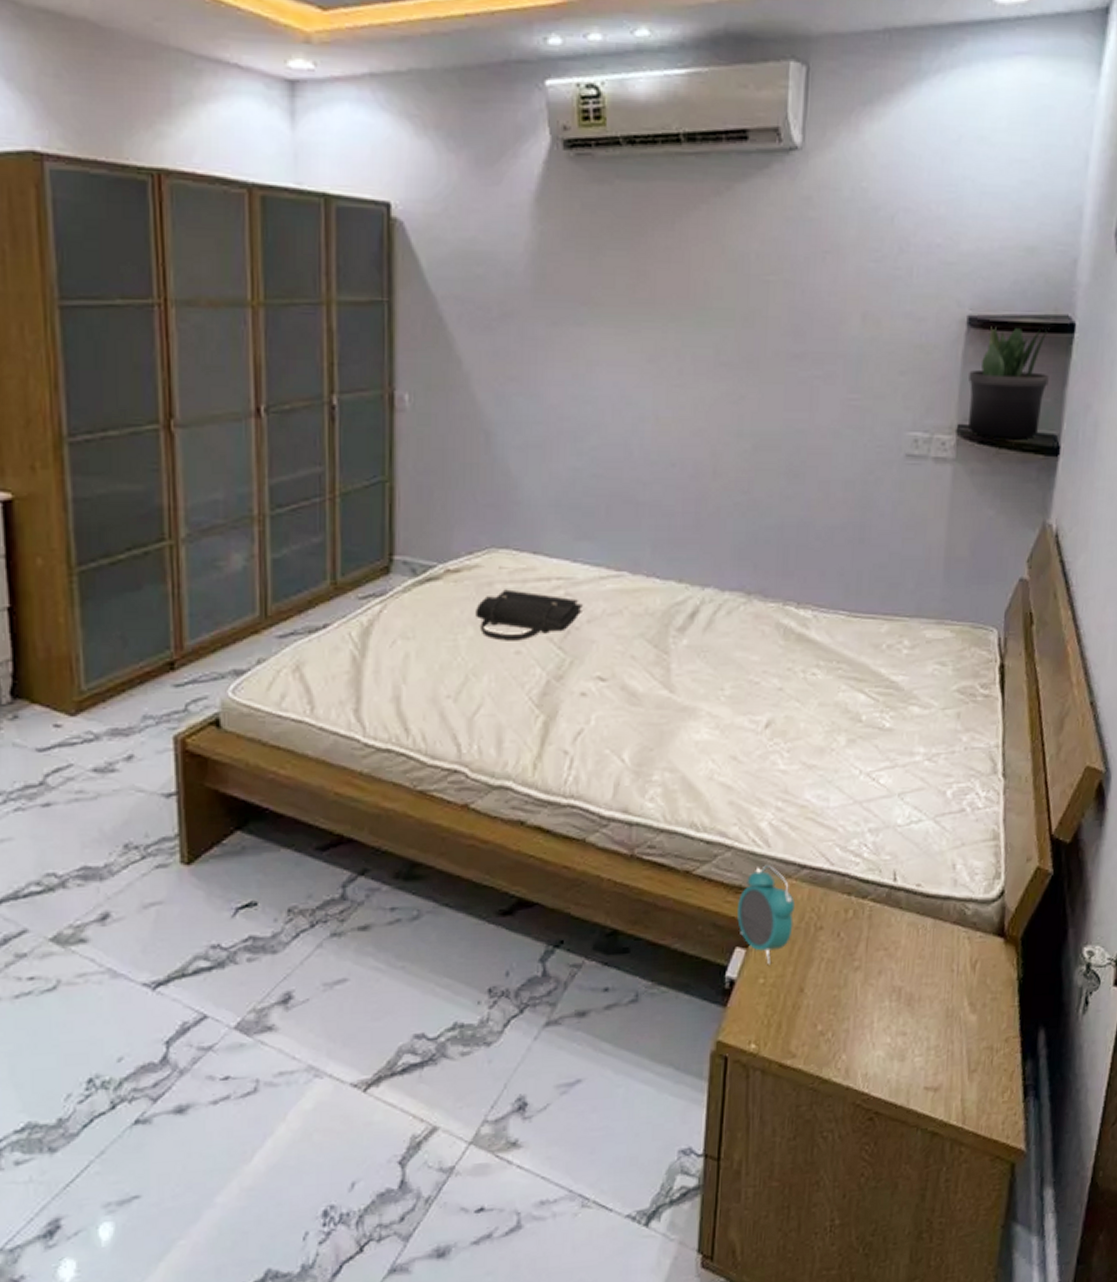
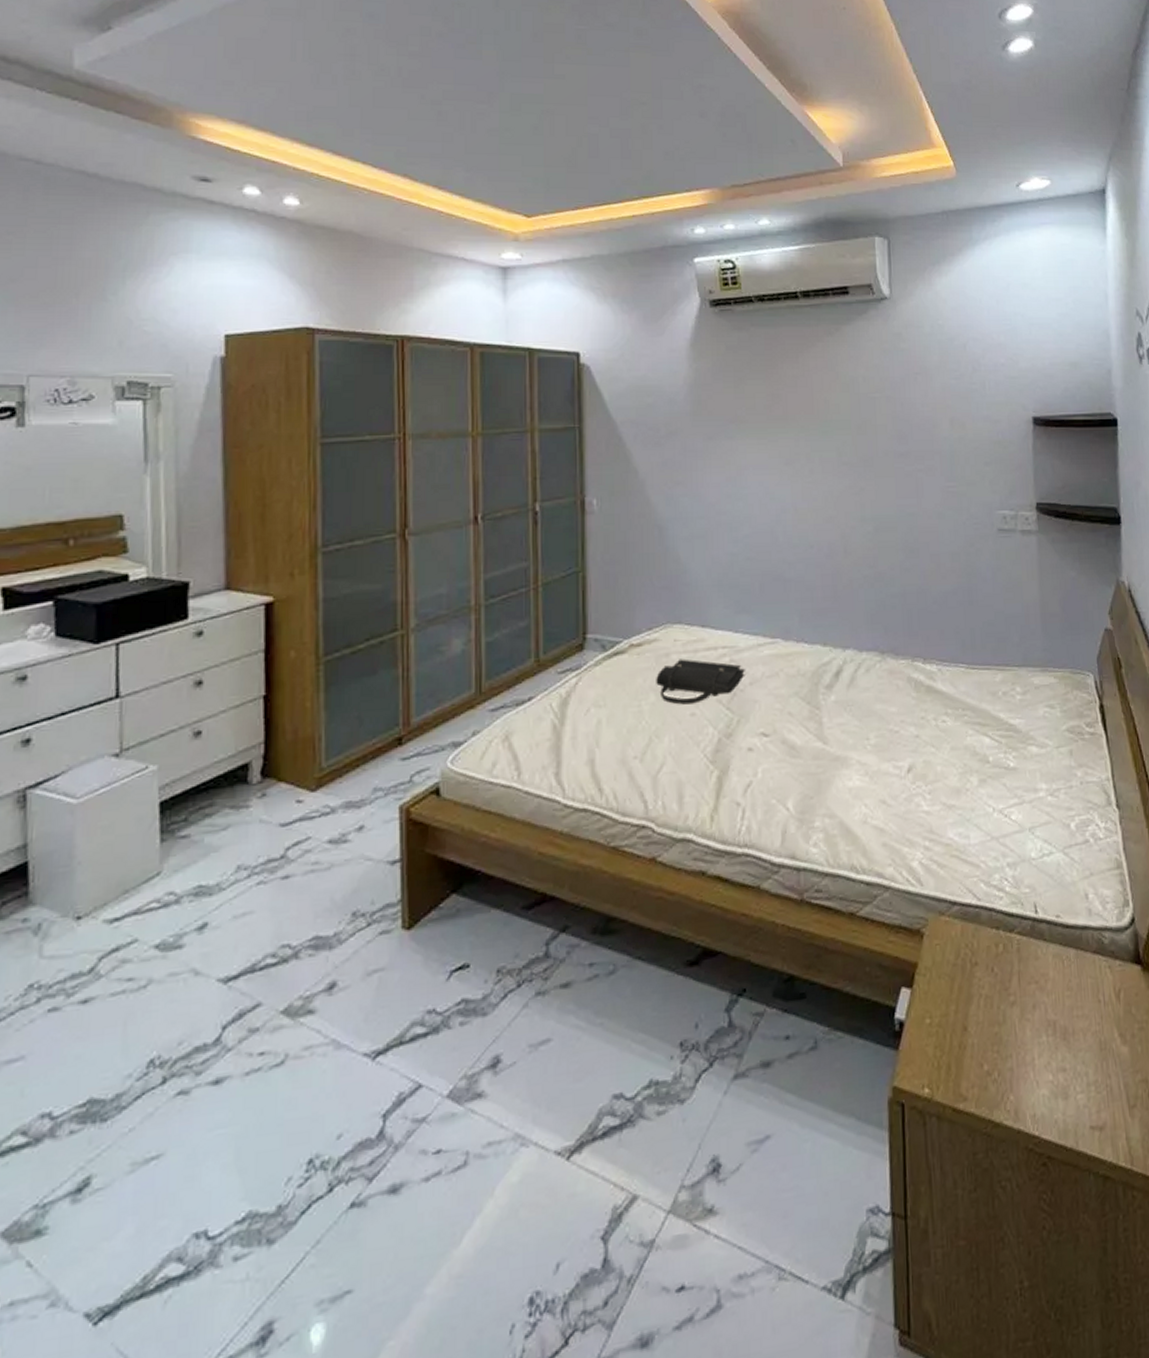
alarm clock: present [737,863,796,965] -> none [899,901,951,1005]
planter: present [968,326,1049,440] -> none [1040,423,1104,513]

